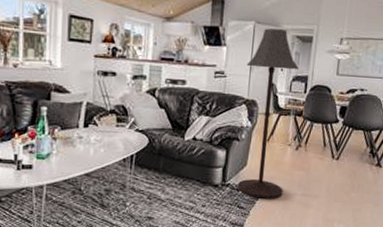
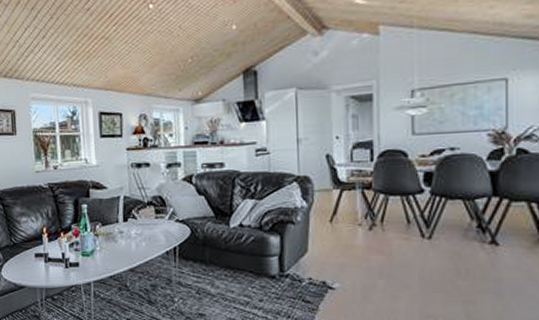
floor lamp: present [238,28,299,200] -> none [292,91,359,292]

